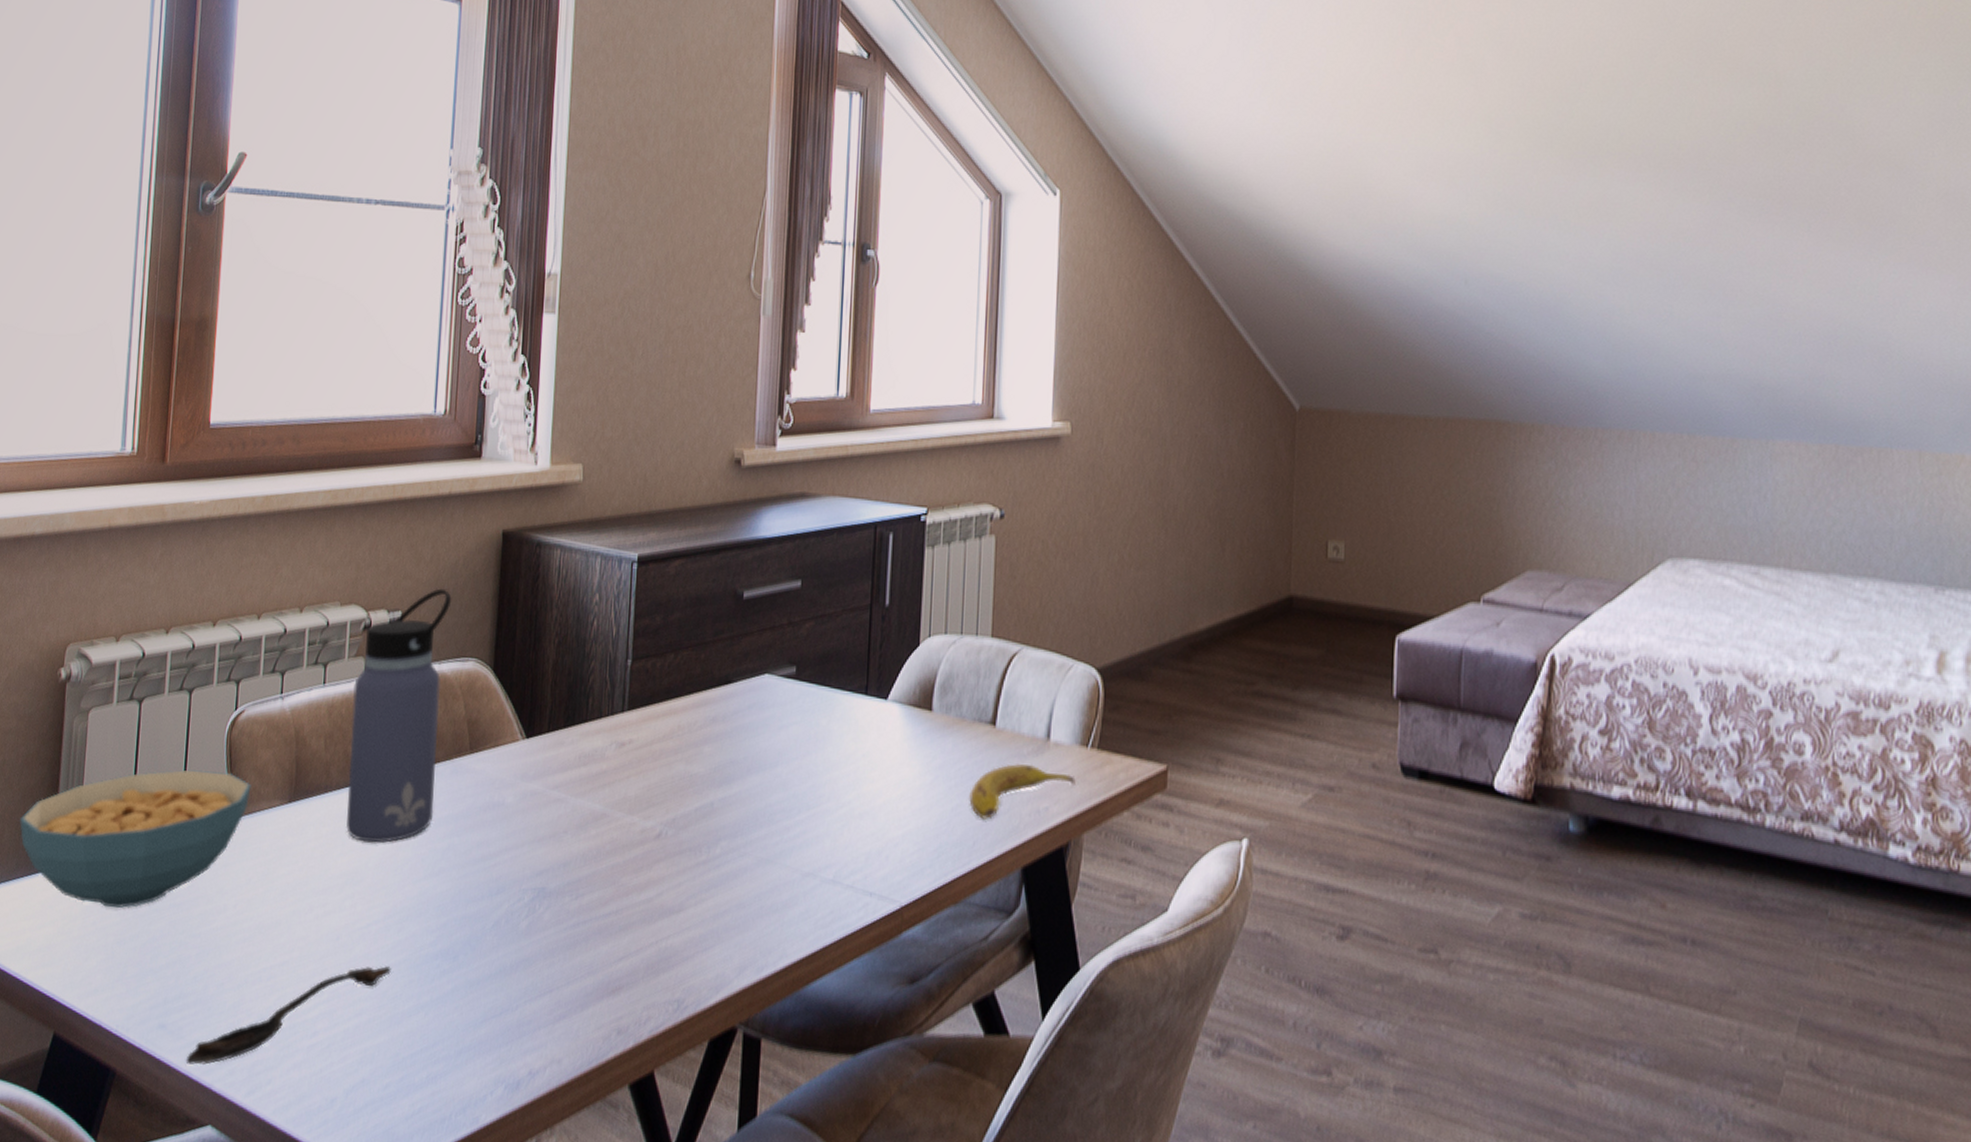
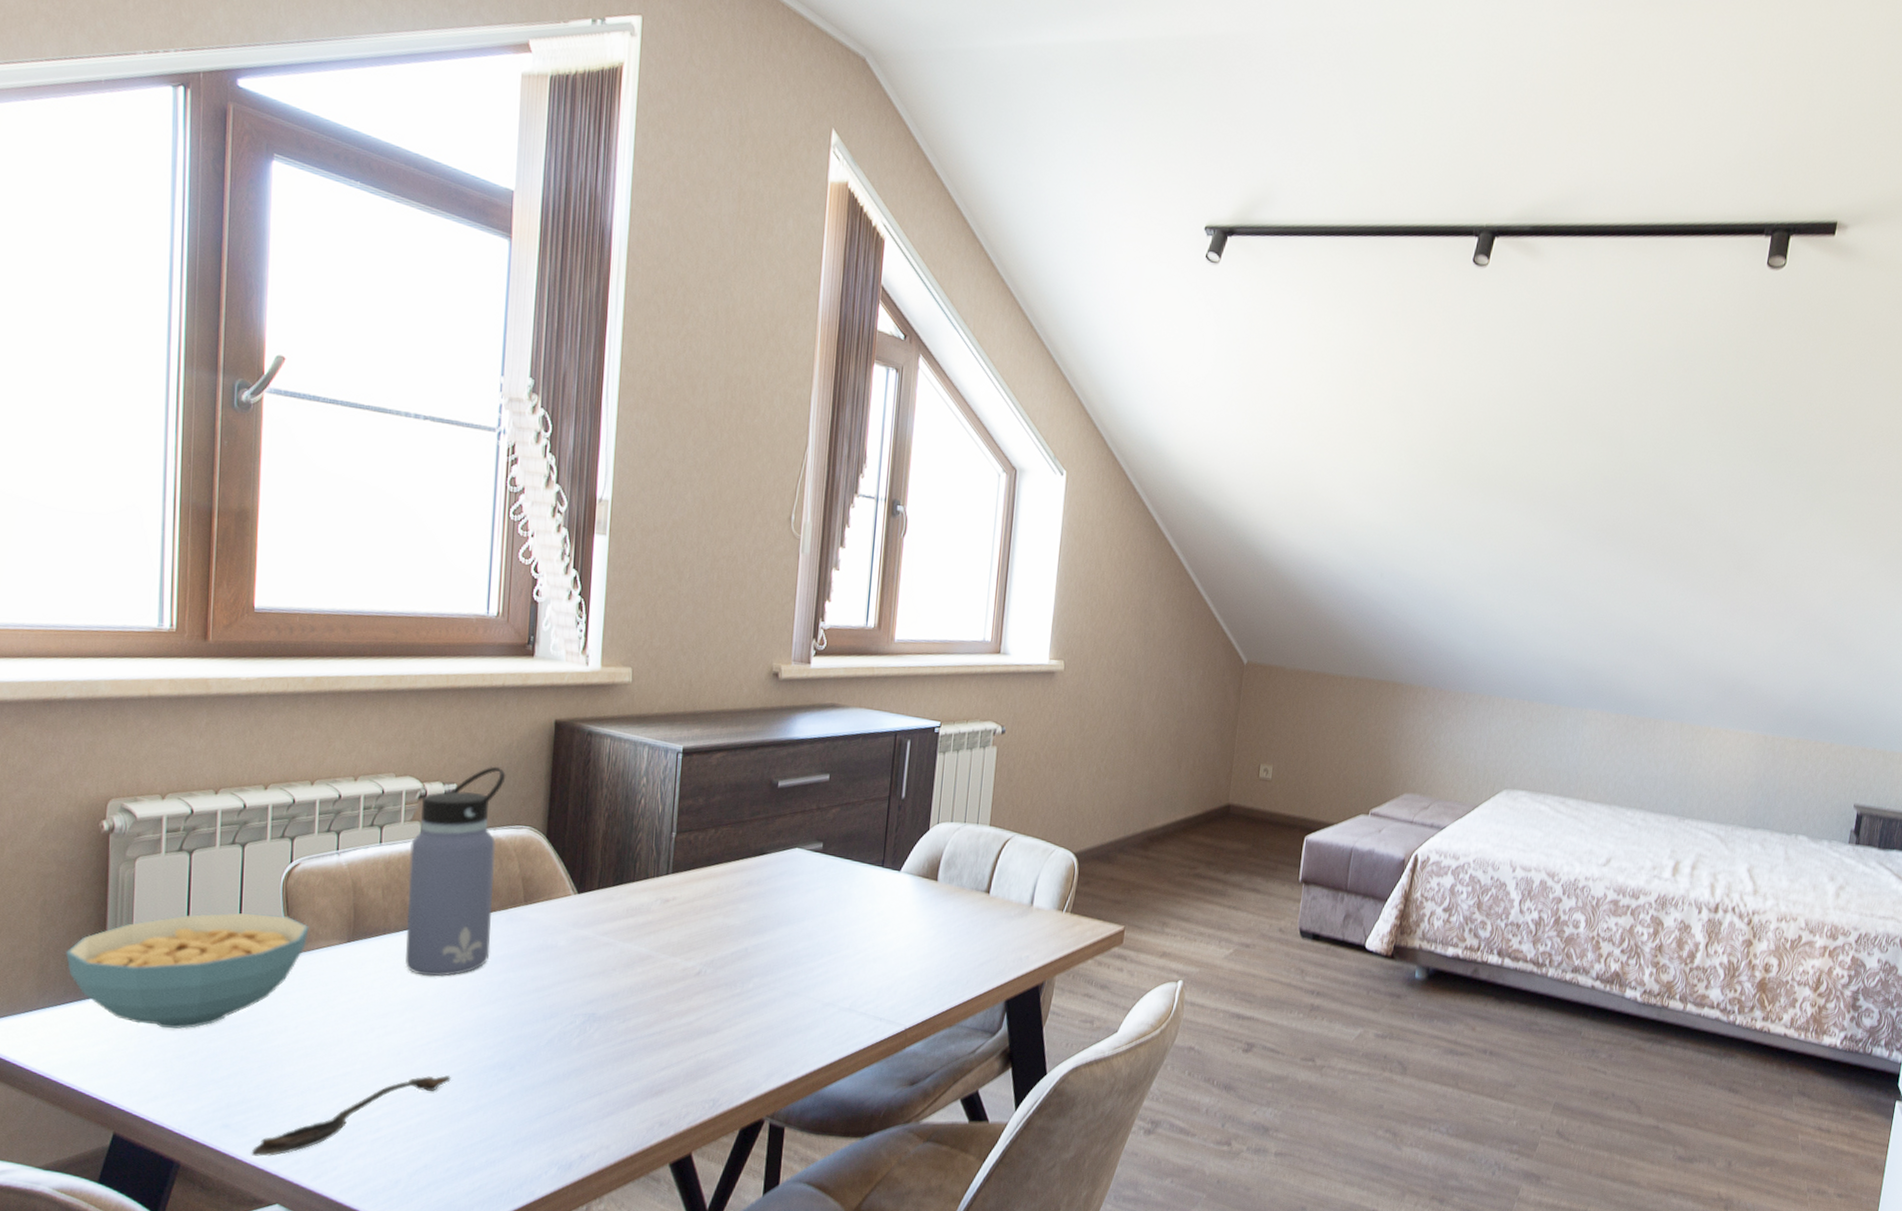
fruit: present [969,764,1076,819] -> none [965,923,1052,964]

